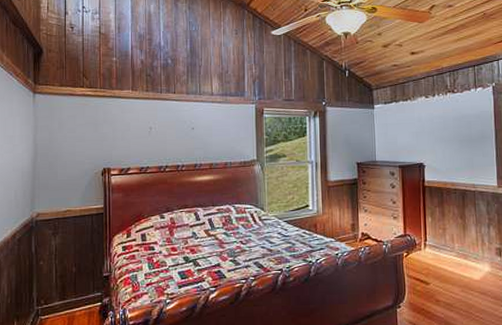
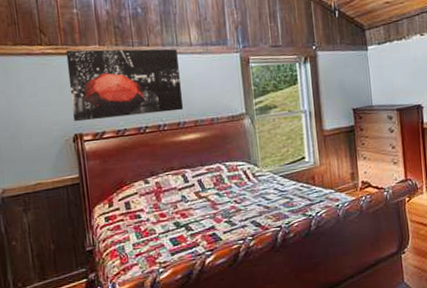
wall art: none [103,93,201,157] -> present [66,48,184,122]

